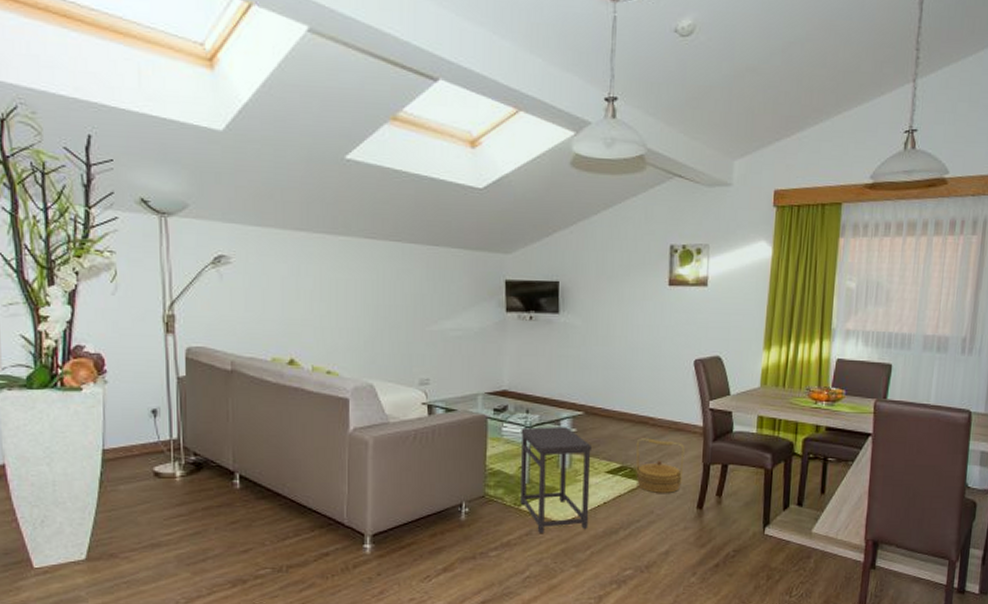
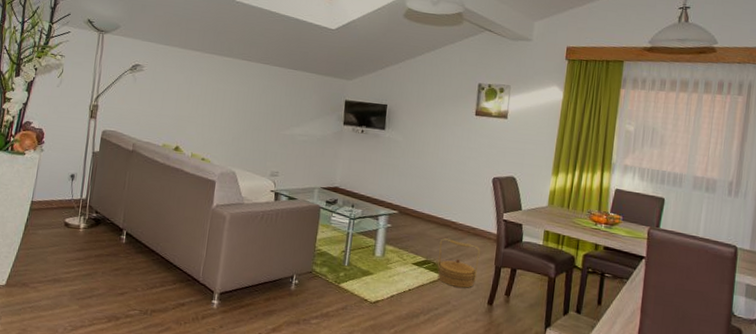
side table: present [520,427,592,533] -> none [340,219,402,310]

